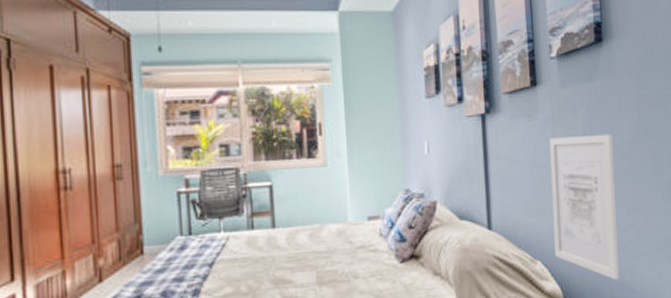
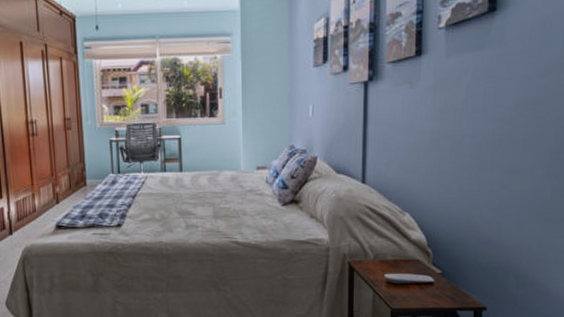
wall art: present [549,133,619,280] -> none [423,101,495,235]

